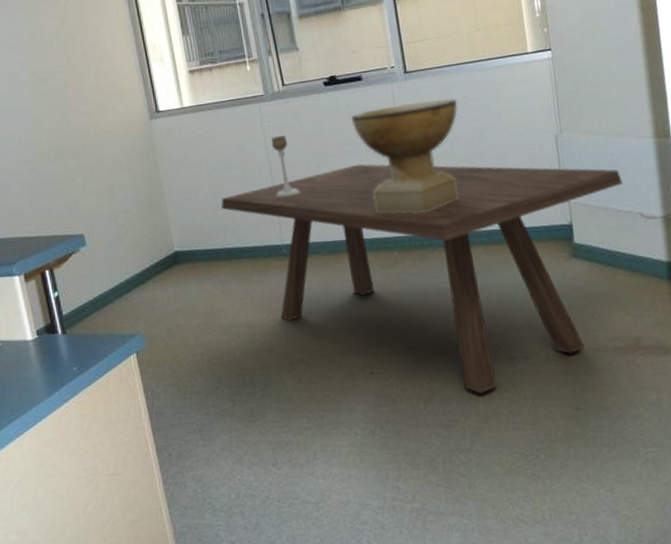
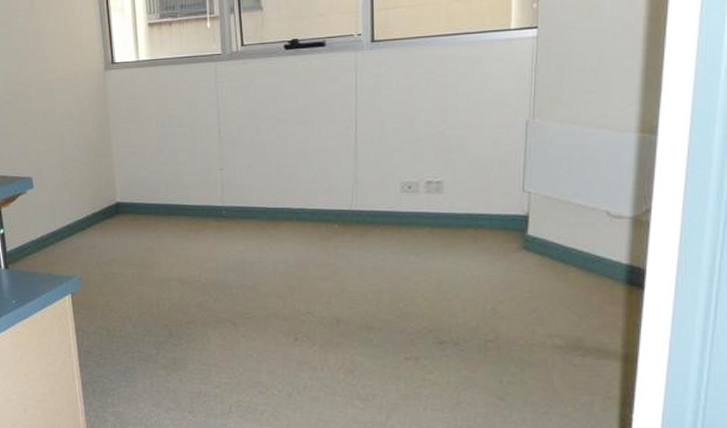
dining table: present [221,164,623,394] -> none [167,133,593,373]
candle holder: present [270,135,300,198] -> none [221,97,246,159]
decorative bowl: present [351,97,459,214] -> none [308,72,424,189]

